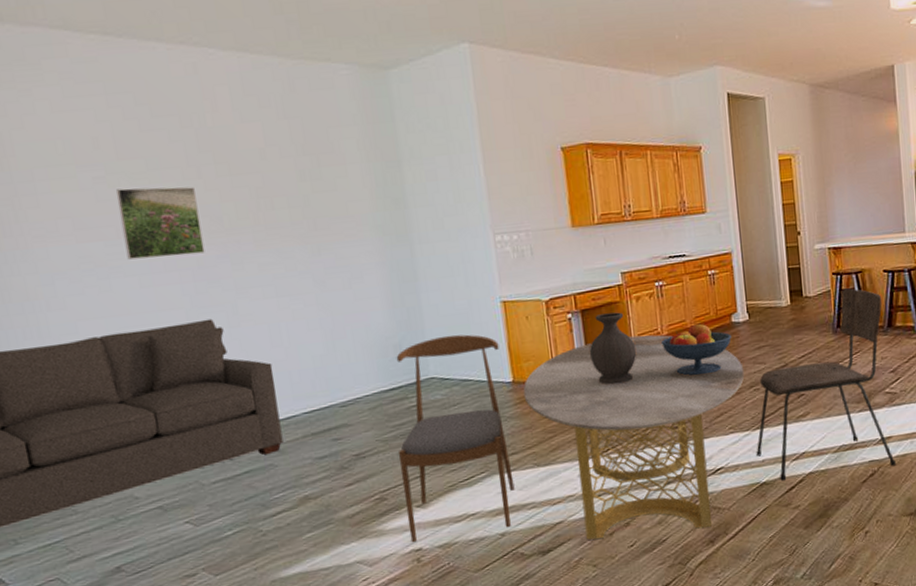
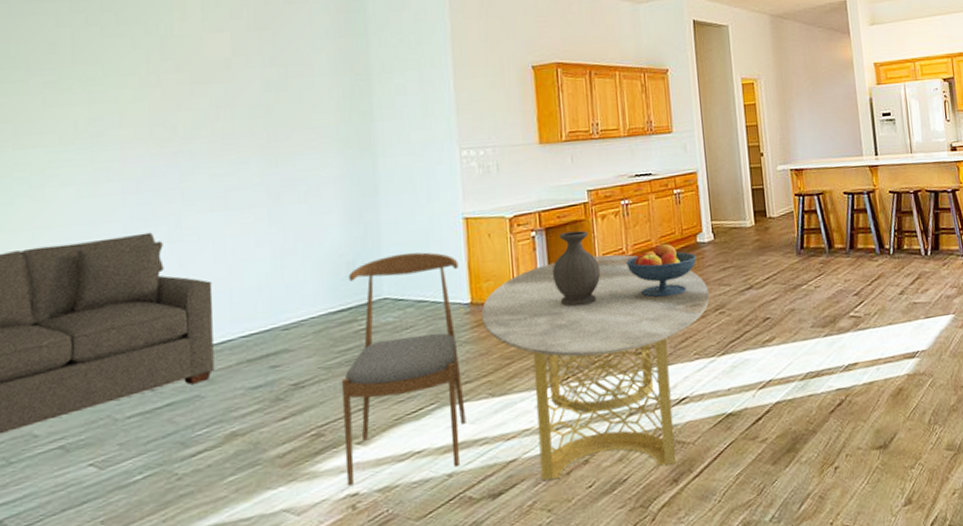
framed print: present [116,187,205,260] -> none [65,93,154,168]
dining chair: present [756,288,897,481] -> none [722,209,864,412]

